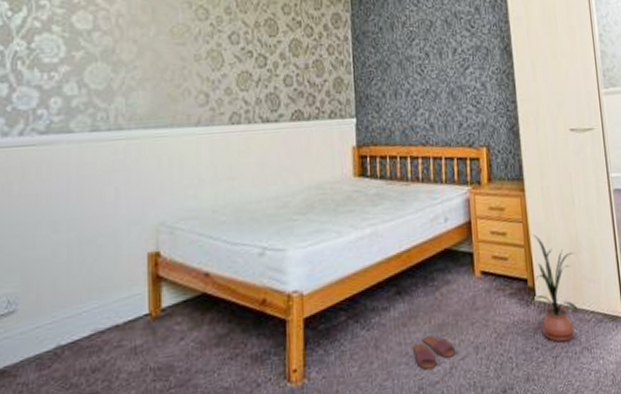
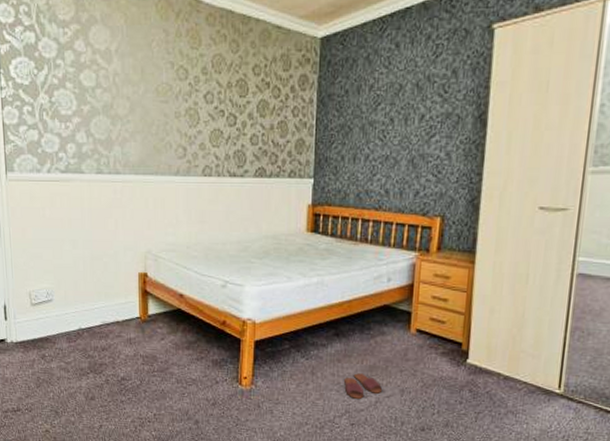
house plant: present [533,235,579,343] -> none [466,305,517,403]

